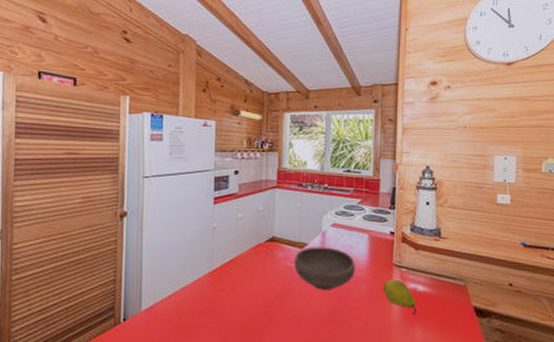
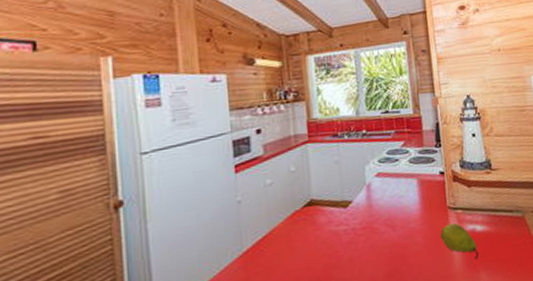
bowl: present [294,247,355,290] -> none [339,200,409,252]

